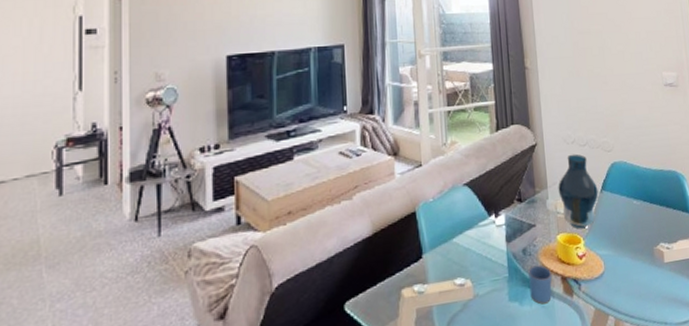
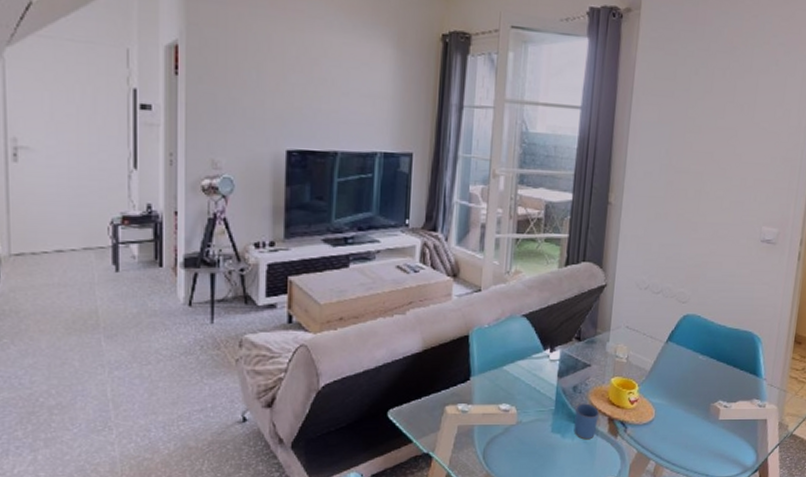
vase: present [558,153,599,229] -> none [621,300,664,376]

